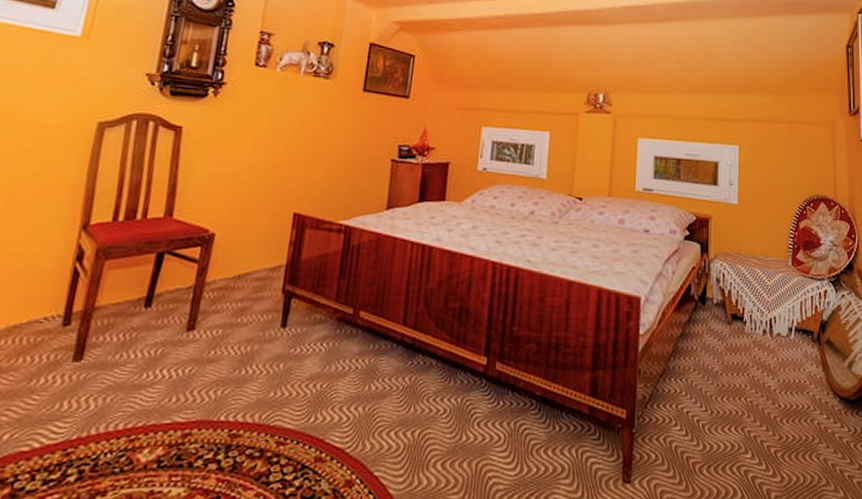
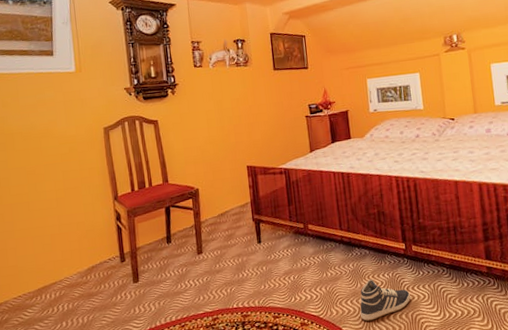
sneaker: none [404,402,480,466] -> present [360,279,410,321]

